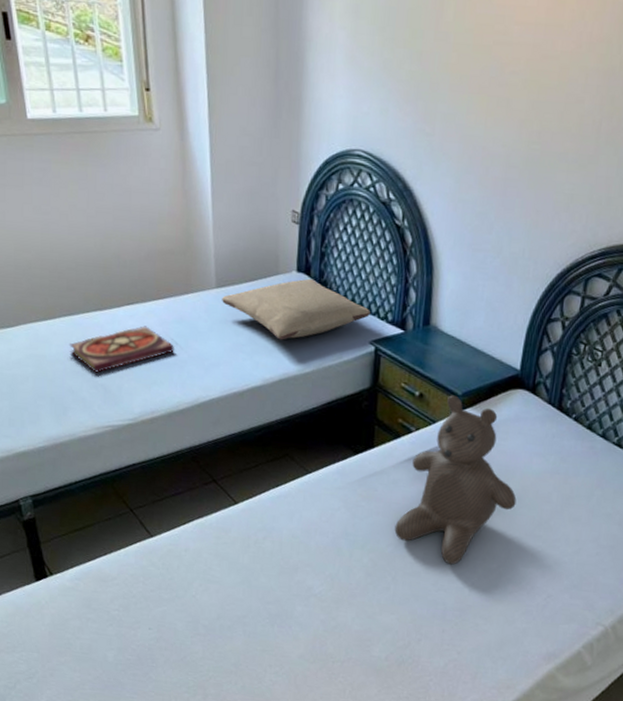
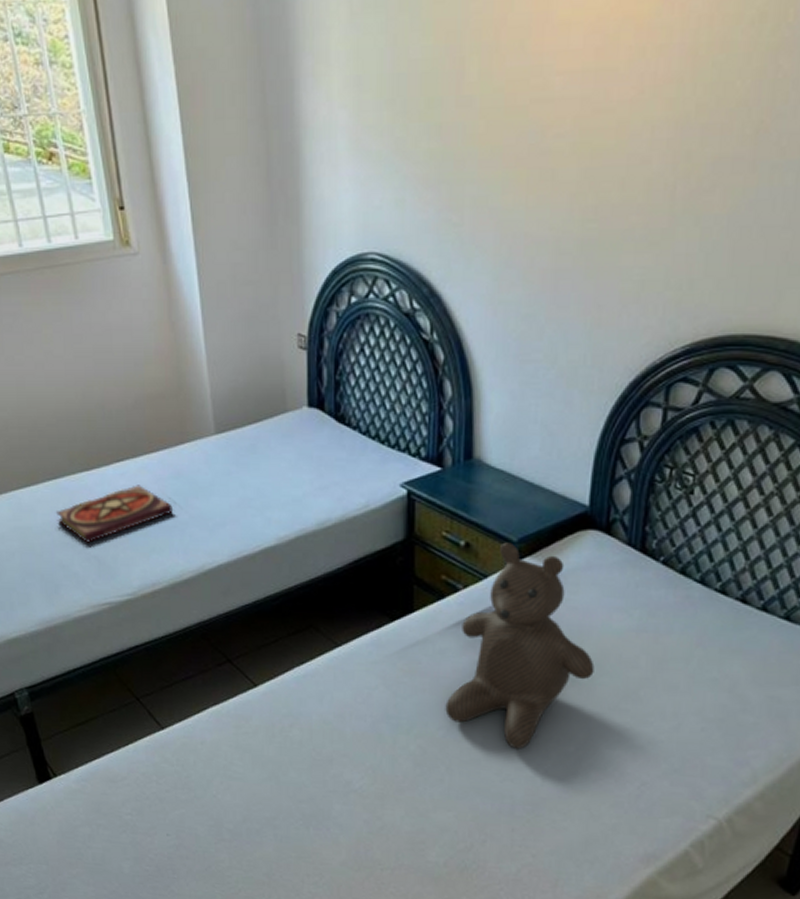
pillow: present [222,278,370,340] -> none [223,414,399,490]

